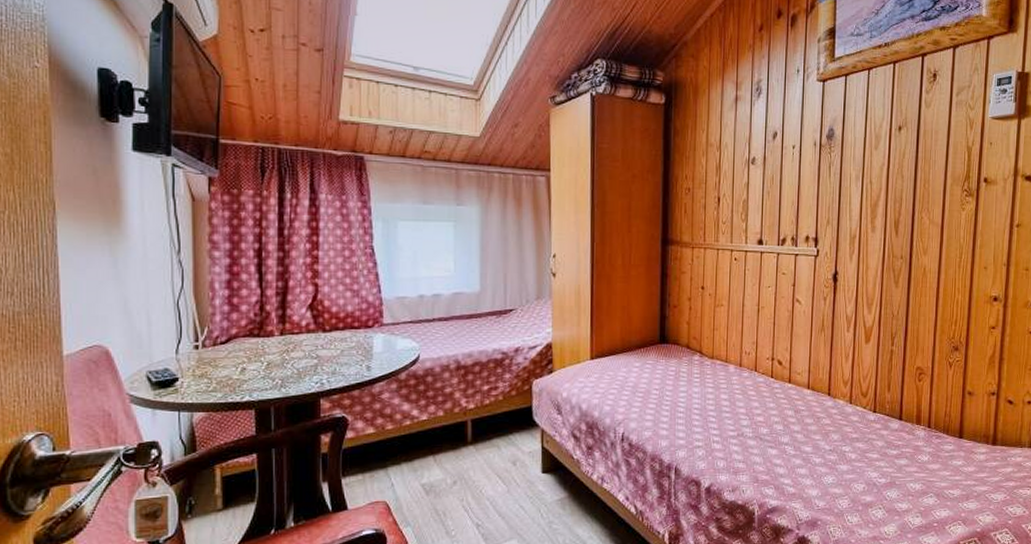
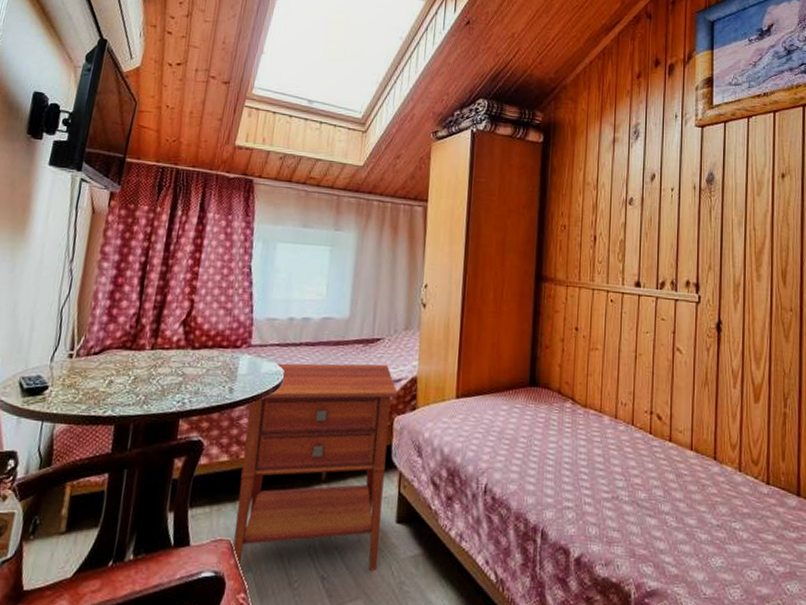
nightstand: none [388,333,535,521] -> present [233,363,399,571]

